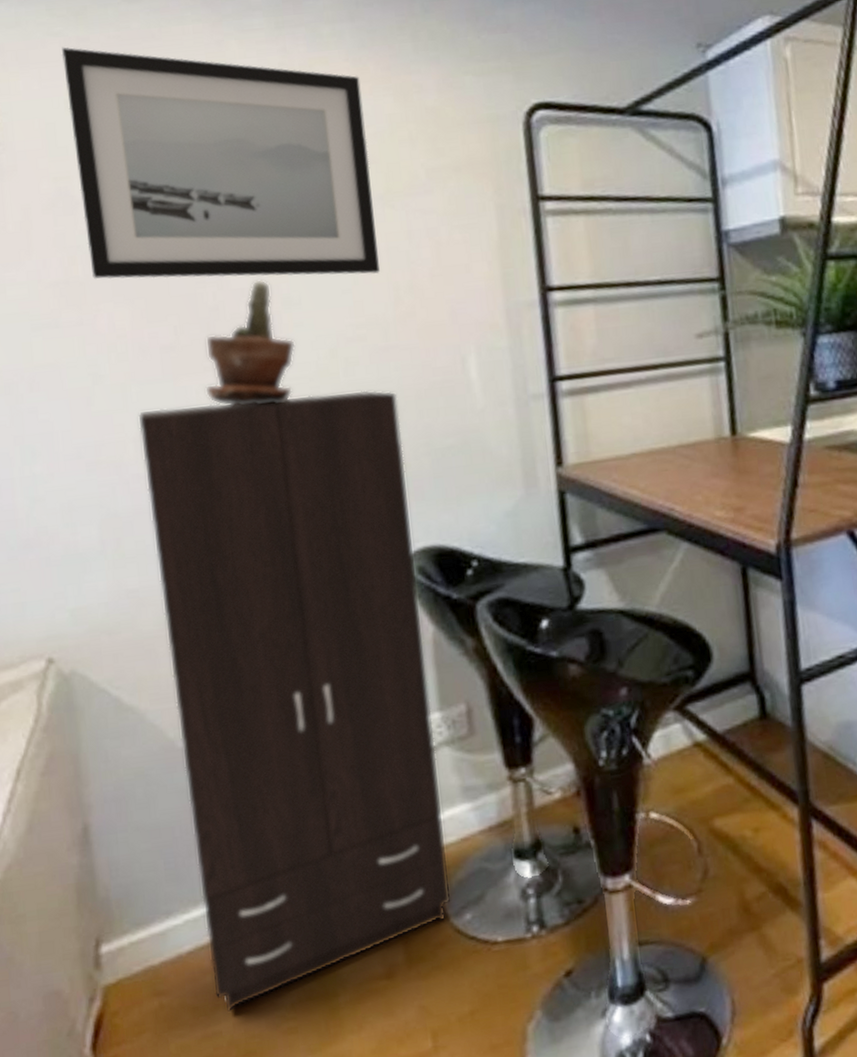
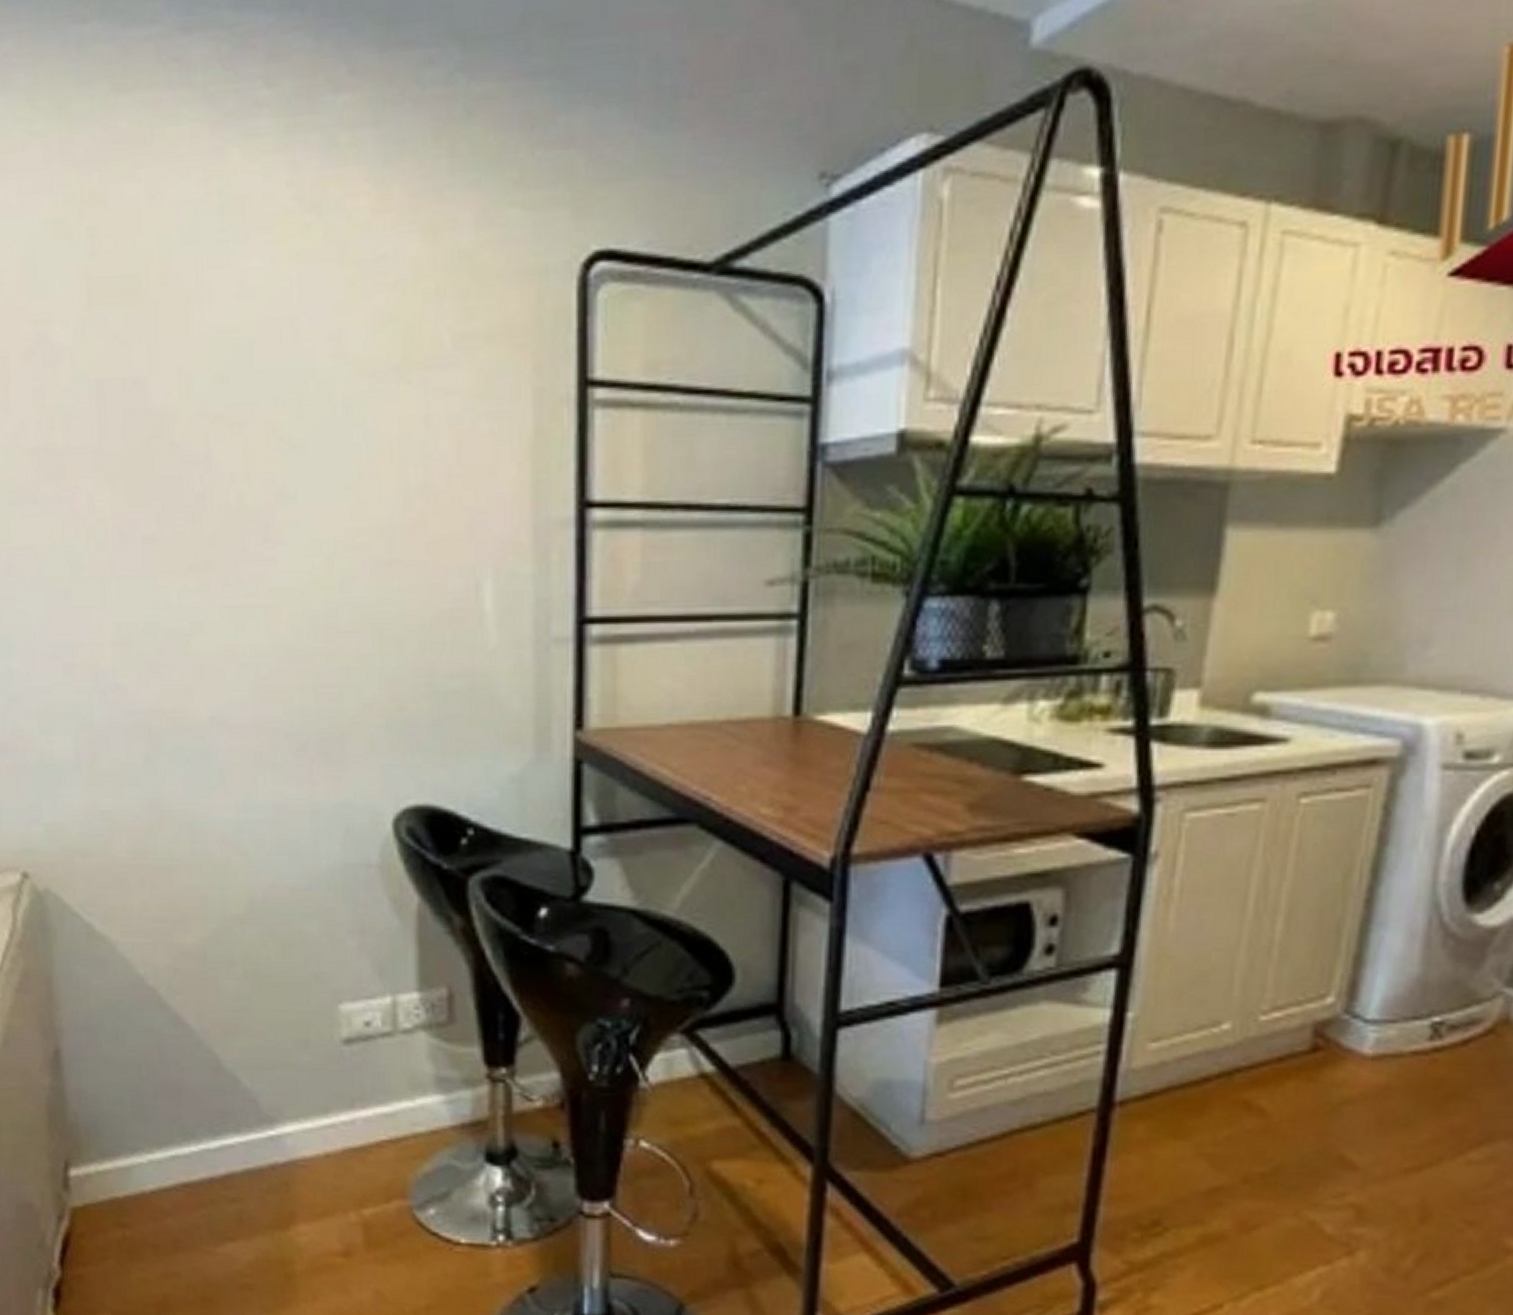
wall art: present [61,47,381,280] -> none [42,150,390,467]
cabinet: present [138,390,452,1013] -> none [116,610,417,1257]
potted plant: present [204,279,296,405] -> none [187,464,288,618]

